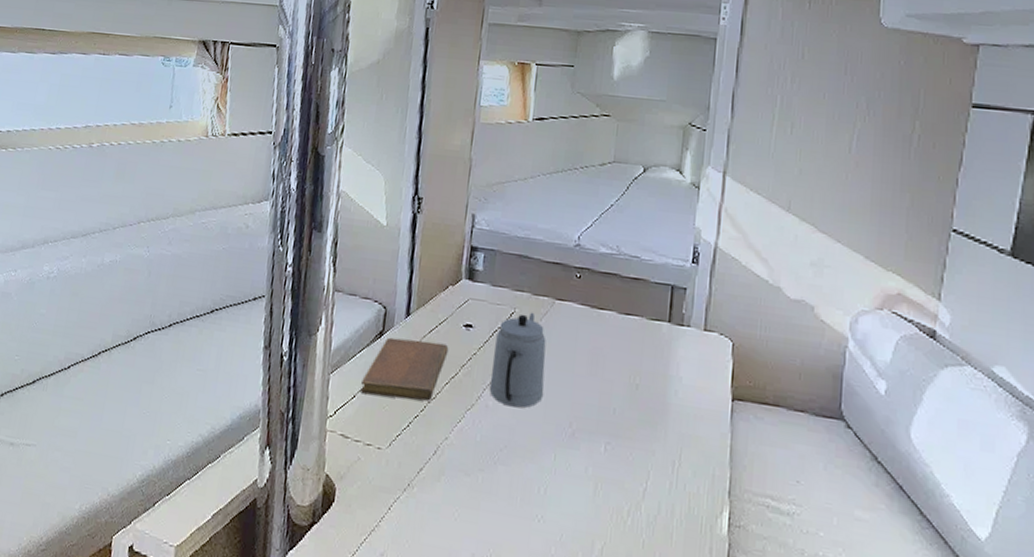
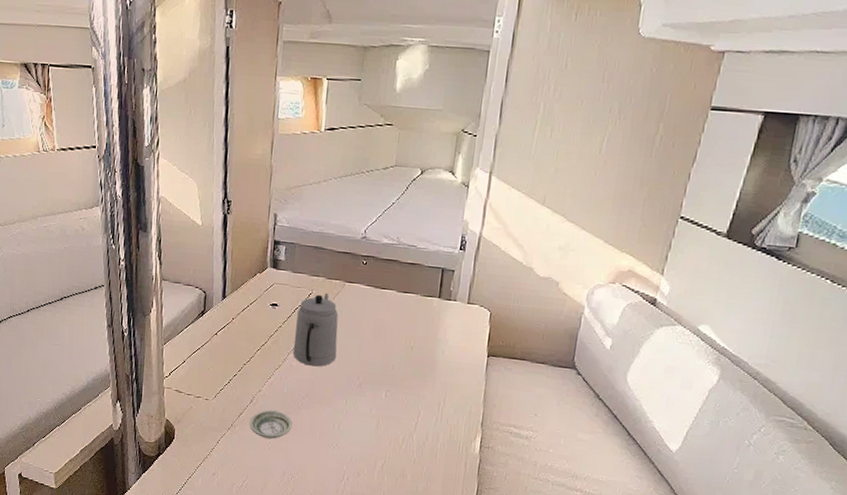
notebook: present [360,337,449,402] -> none [189,315,259,364]
saucer: none [431,465,486,506] -> present [249,410,293,439]

